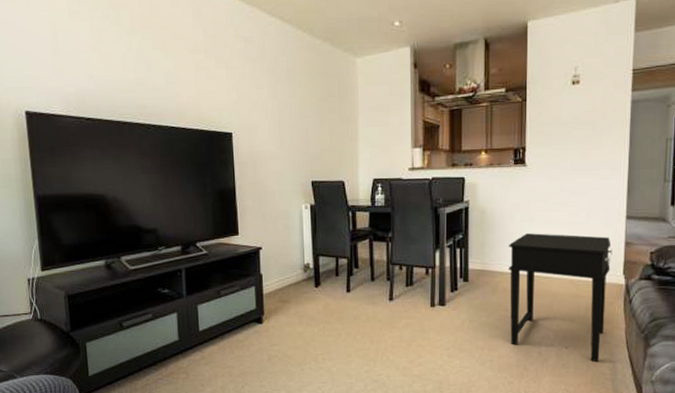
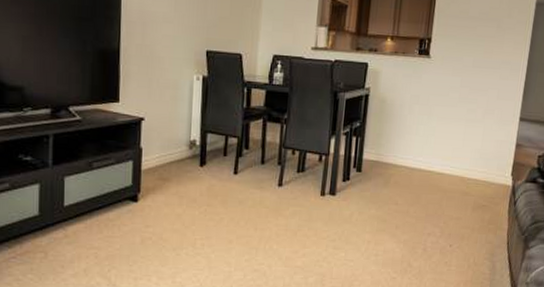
side table: present [509,233,612,363] -> none [397,127,504,262]

